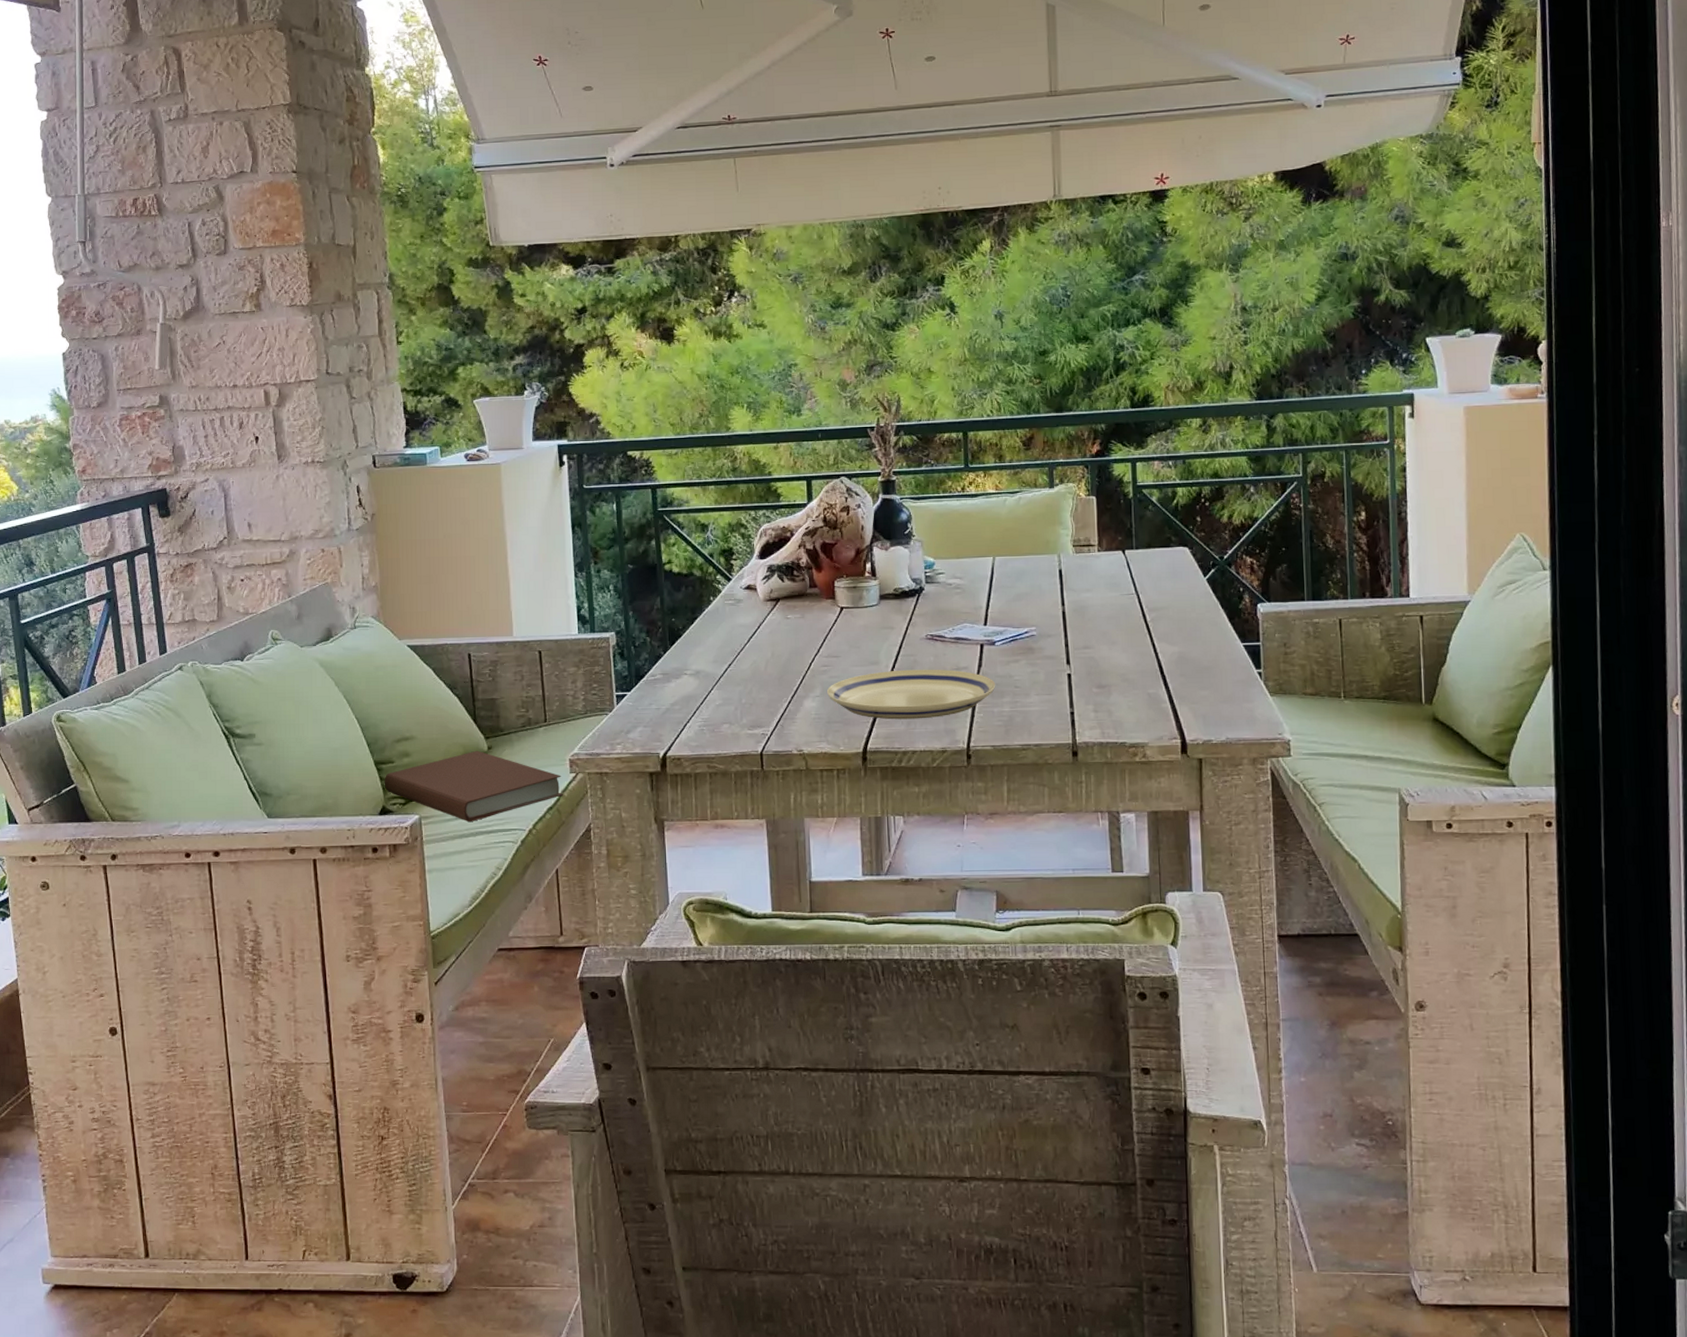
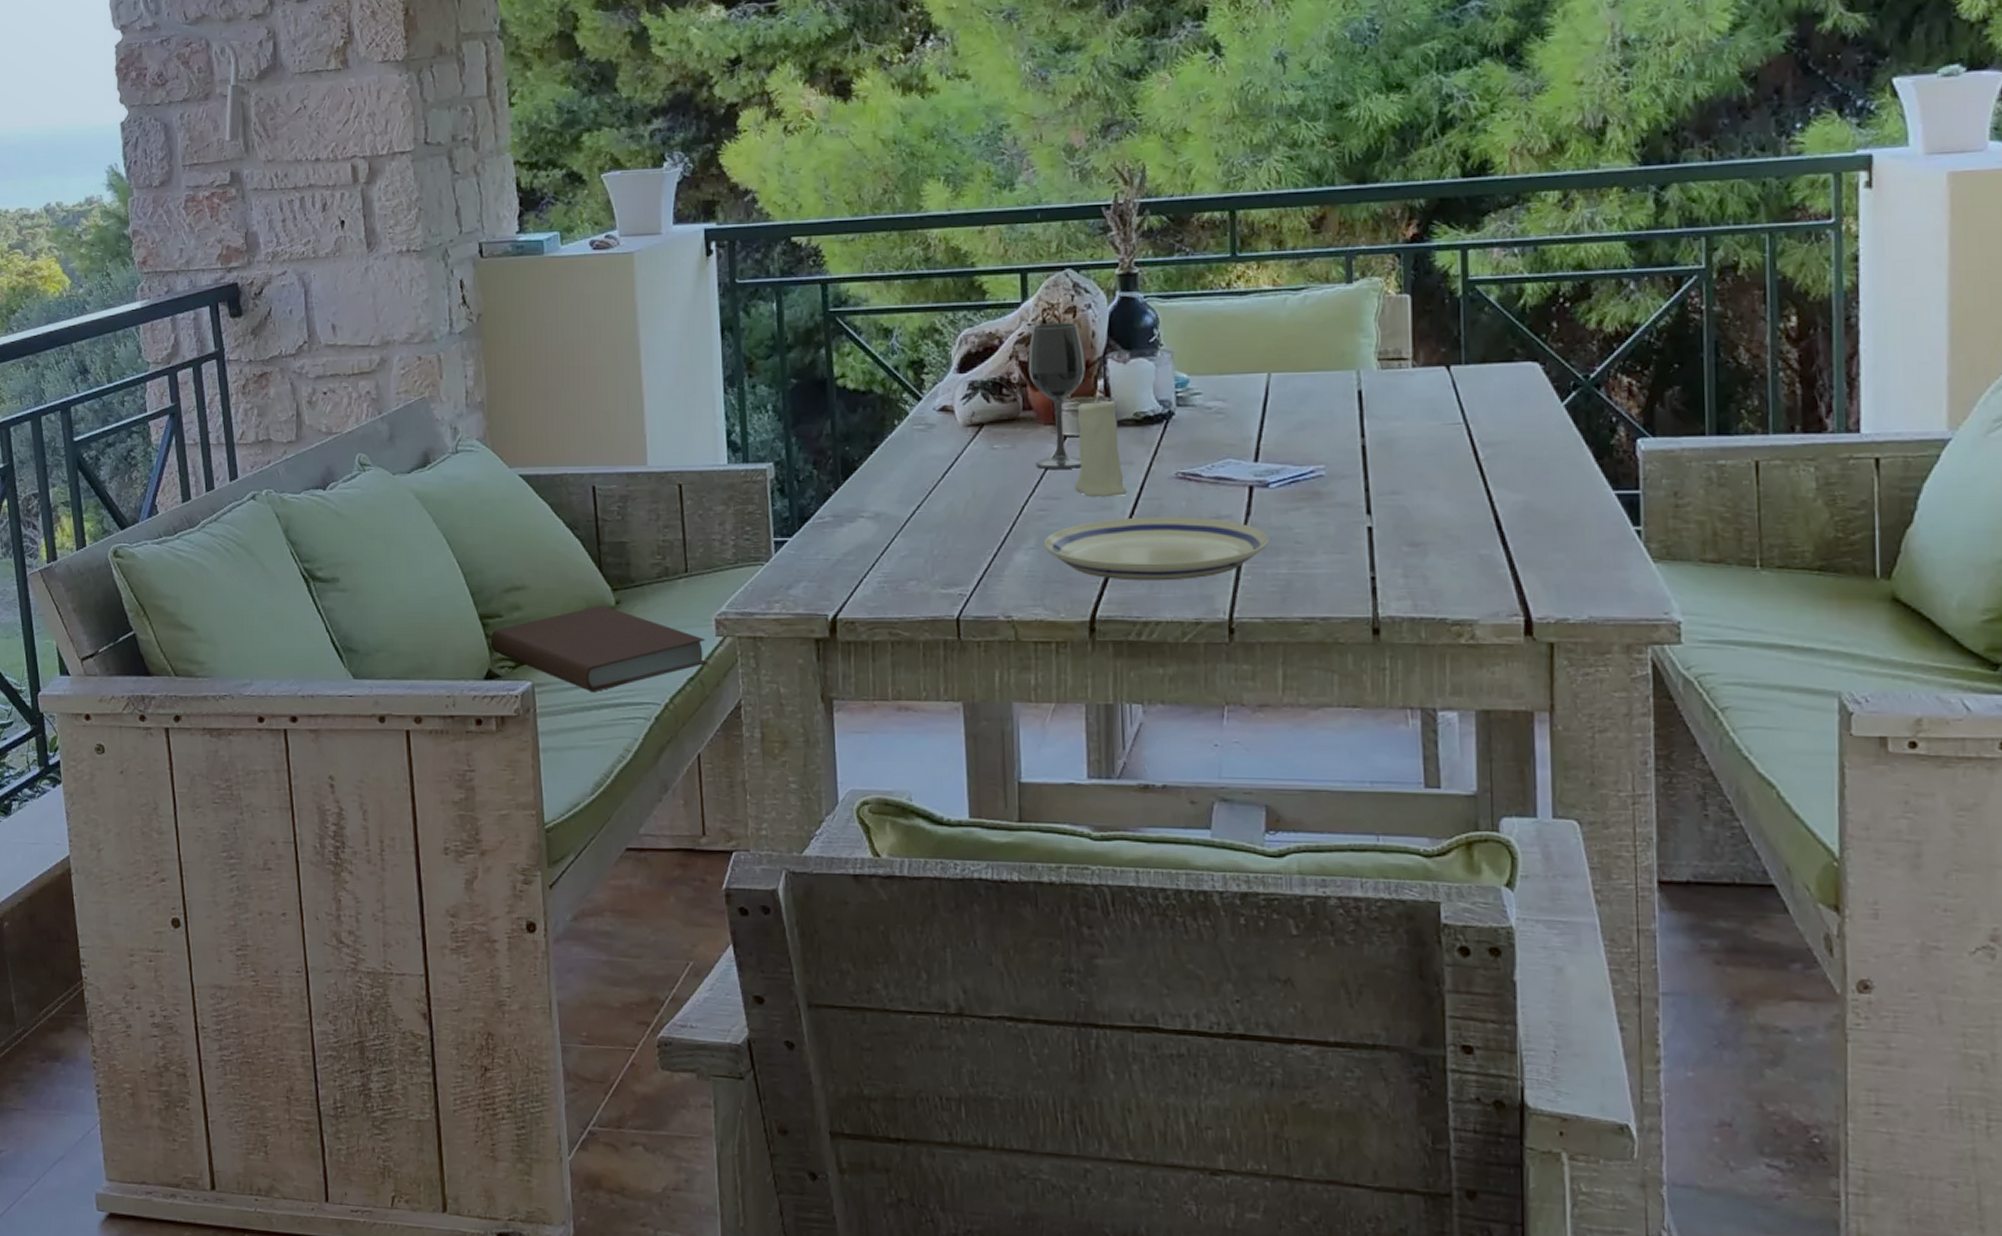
wine glass: none [813,519,857,633] -> present [1028,323,1085,469]
candle: none [849,572,890,656] -> present [1074,391,1127,498]

